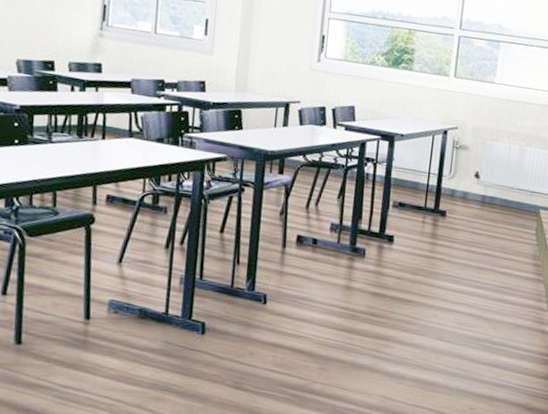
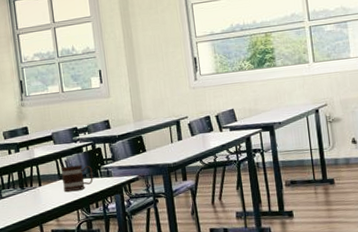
mug: none [132,123,173,156] -> present [60,165,94,192]

